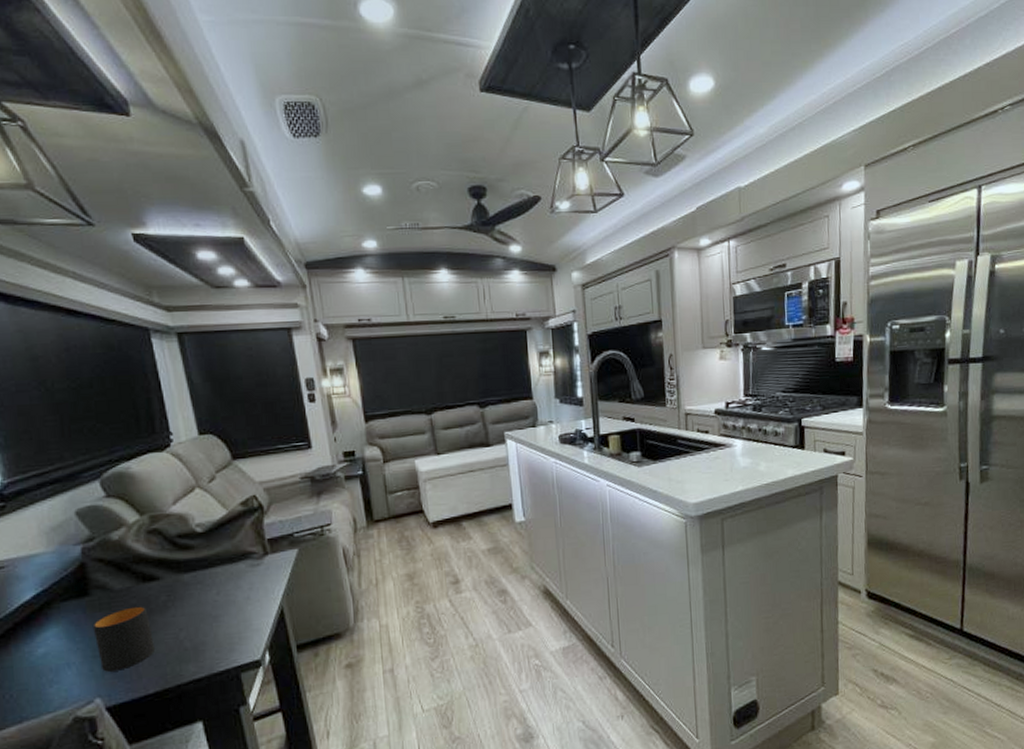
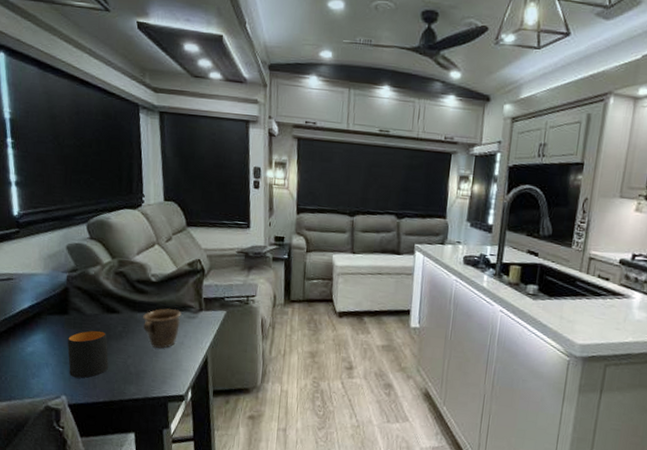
mug: none [192,559,242,611] -> present [143,308,182,348]

